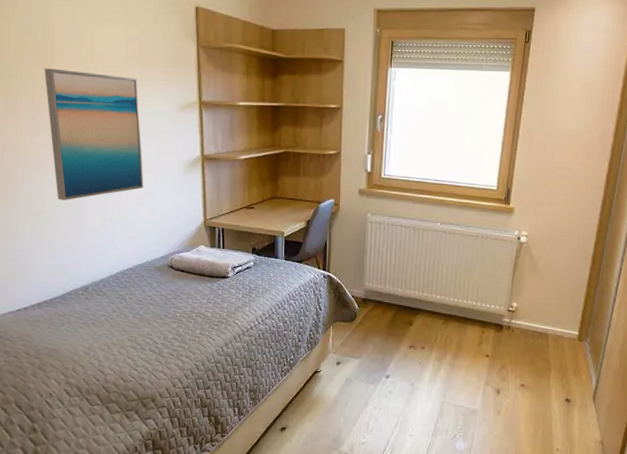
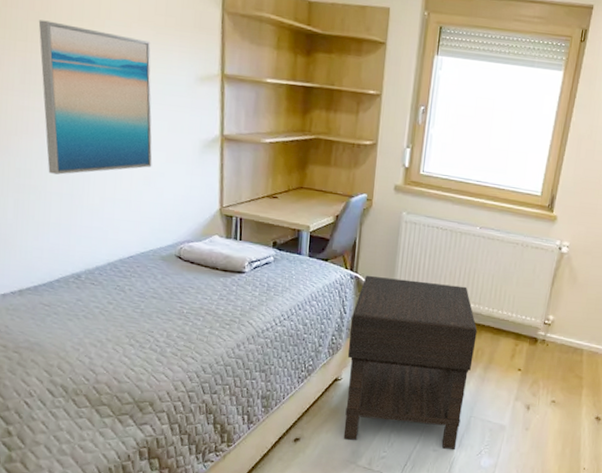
nightstand: none [325,273,444,434] -> present [343,275,477,449]

